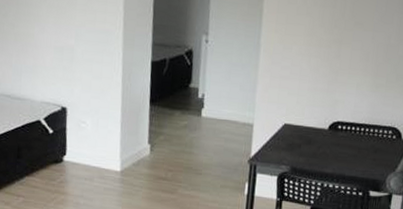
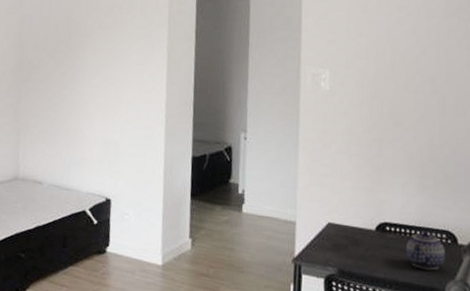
teapot: none [354,128,390,164] -> present [405,231,445,271]

